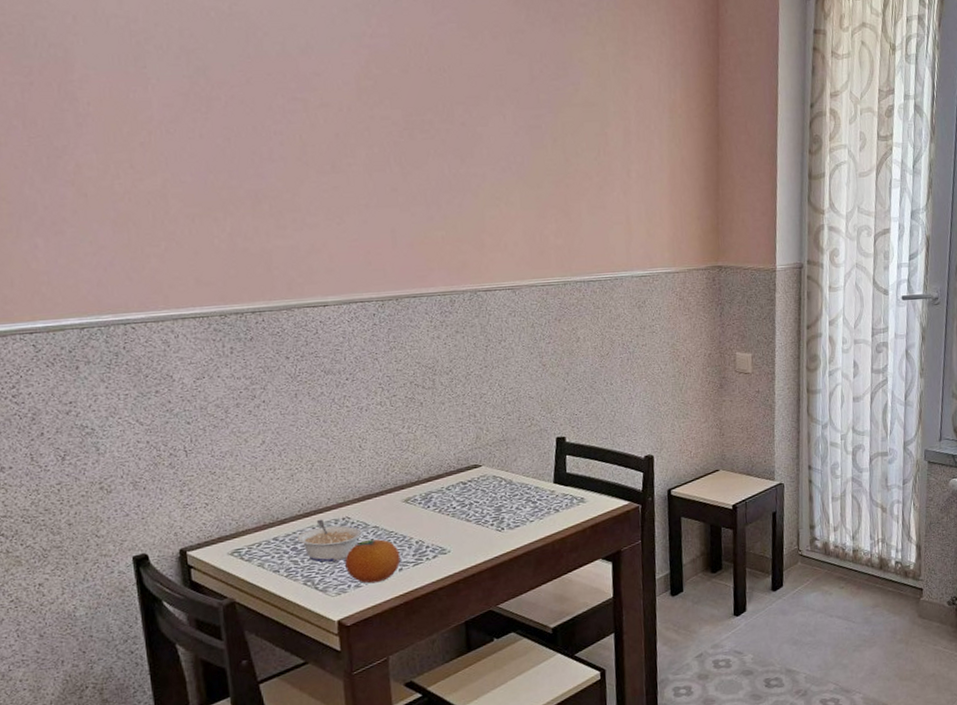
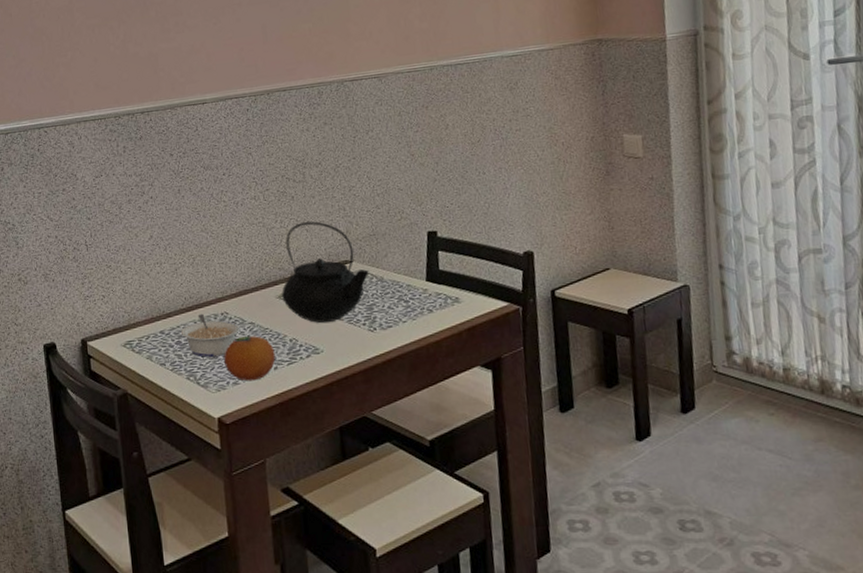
teapot: none [408,427,498,525] -> present [282,221,369,324]

